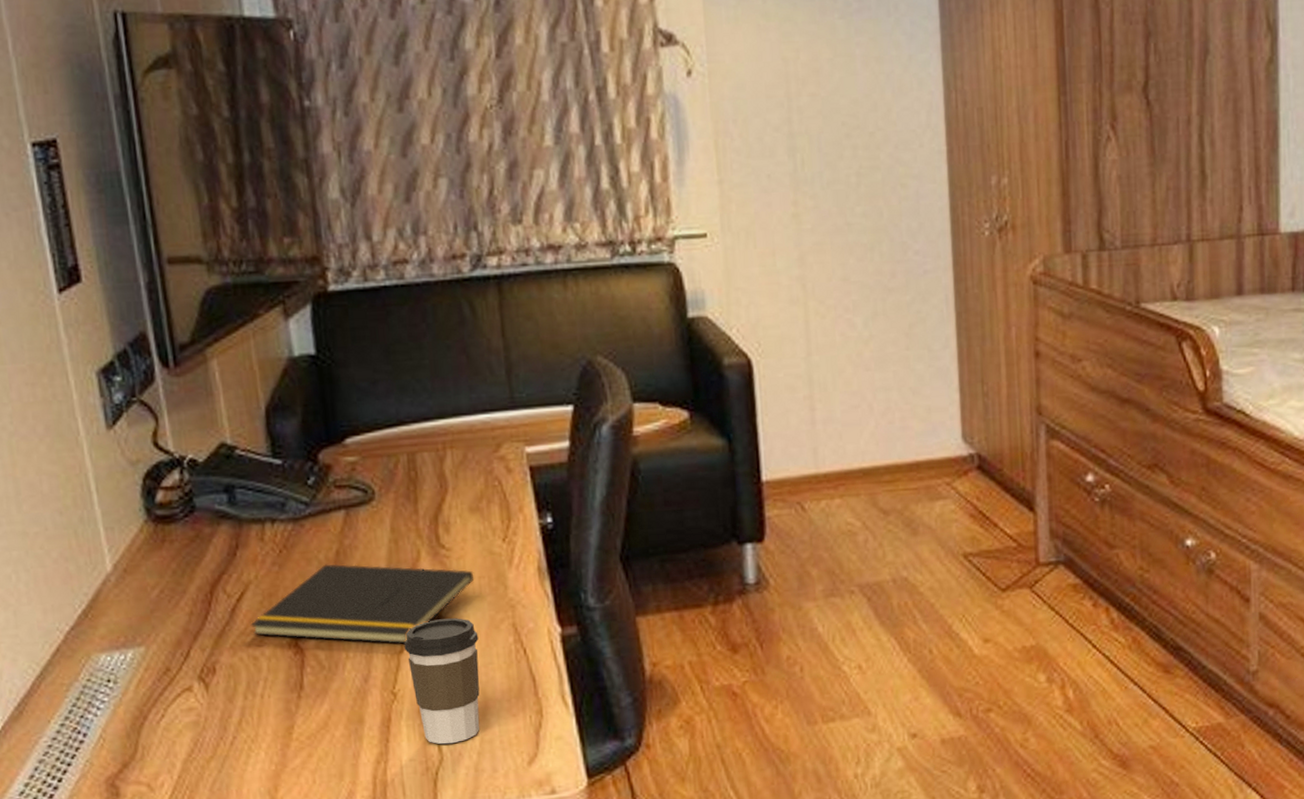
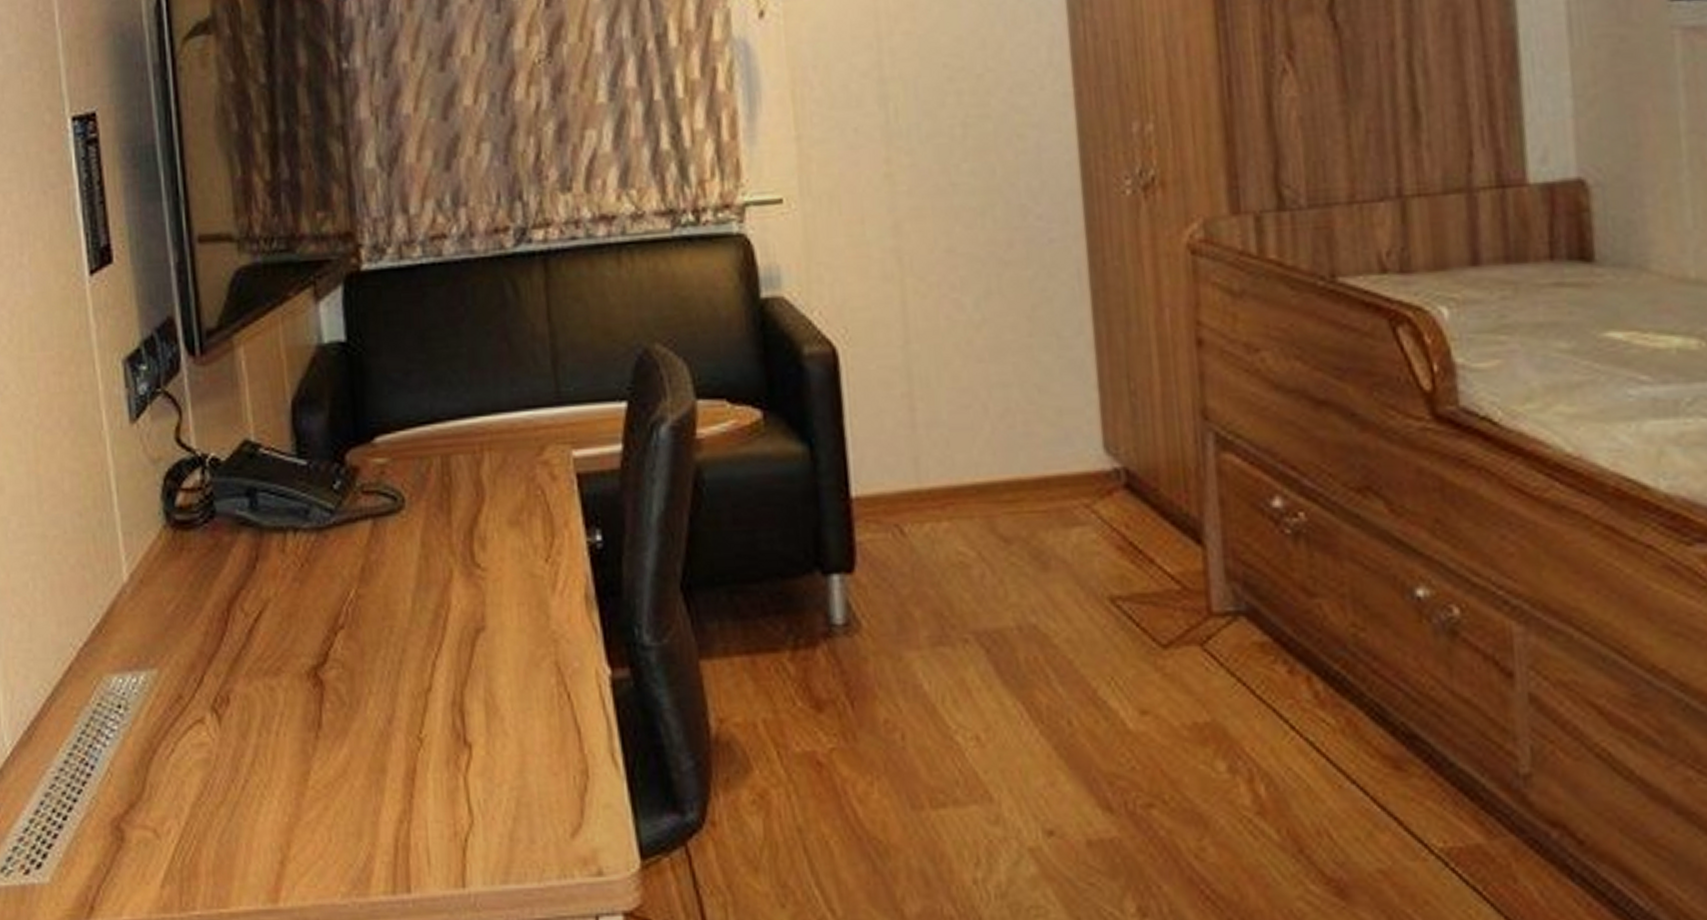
notepad: present [250,564,475,644] -> none [267,582,513,680]
coffee cup: present [404,618,480,744] -> none [432,652,517,805]

